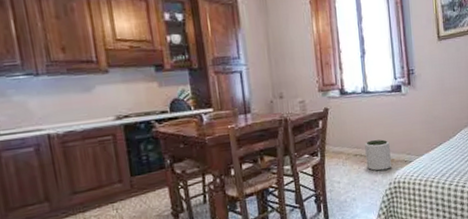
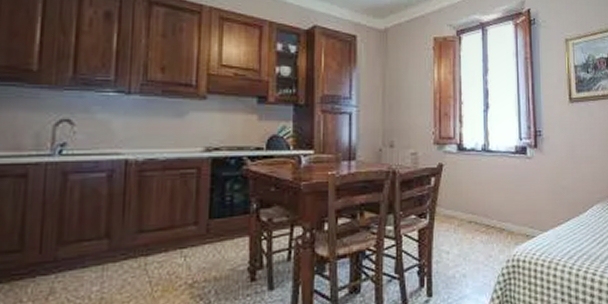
plant pot: present [365,139,392,171] -> none [481,207,511,244]

